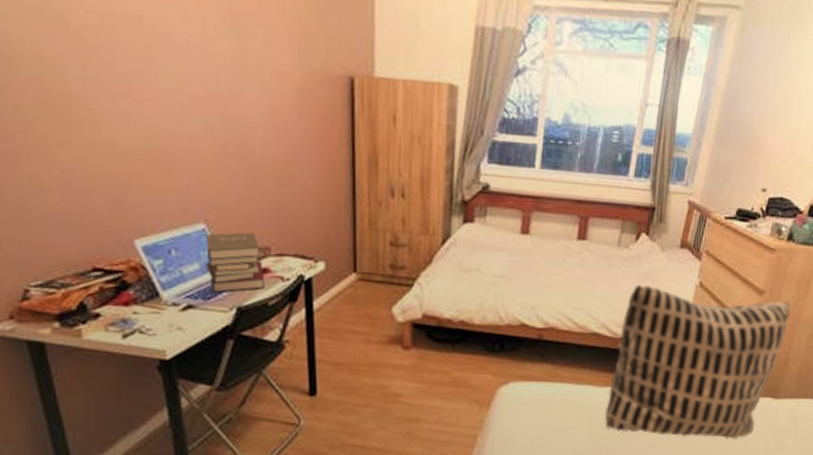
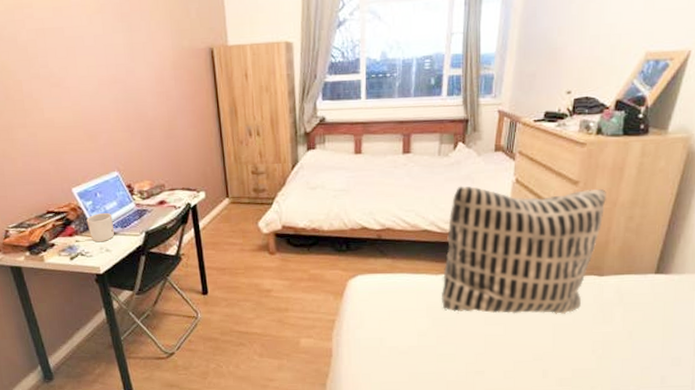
mug: none [152,276,193,317] -> present [86,212,115,243]
books: present [206,232,265,293] -> none [119,175,163,222]

